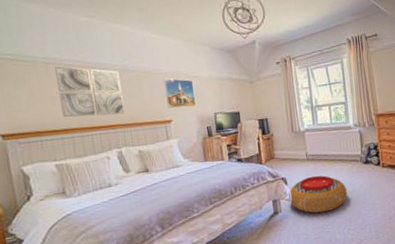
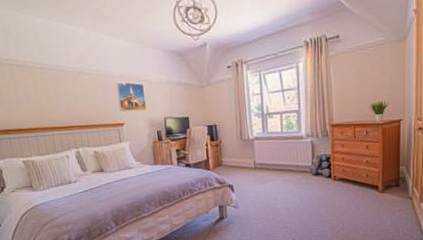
wall art: present [55,66,125,118] -> none [18,68,81,118]
pouf: present [289,175,348,213] -> none [235,184,295,222]

